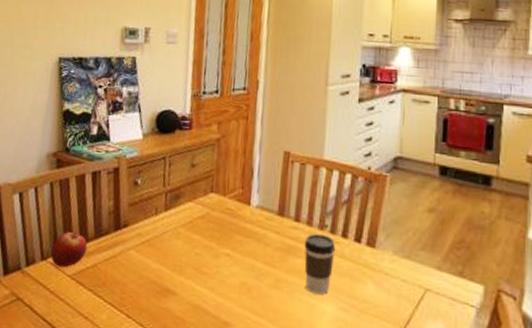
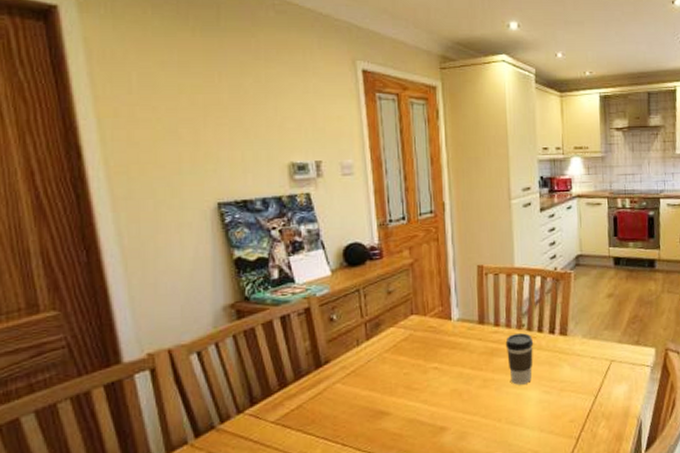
fruit: present [50,232,88,268] -> none [246,380,288,417]

